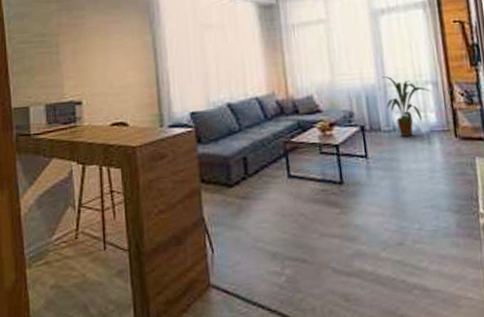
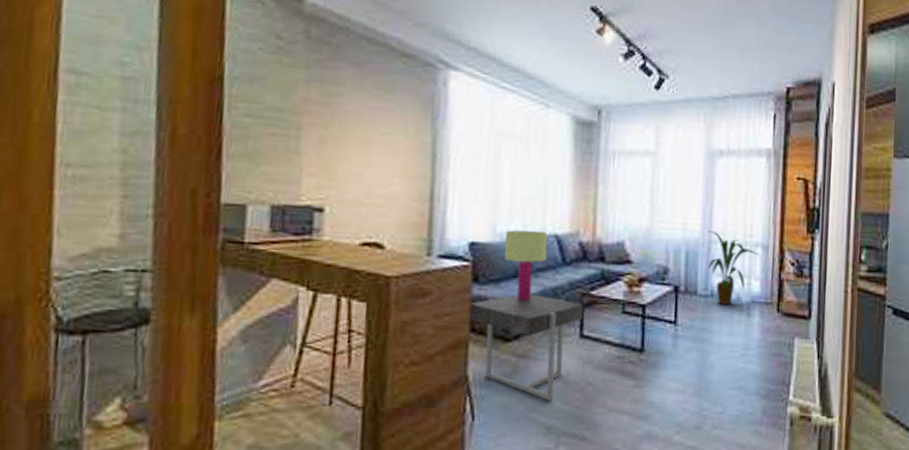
side table: none [197,146,289,233] -> present [470,293,584,402]
table lamp: none [216,96,252,153] -> present [504,230,548,301]

